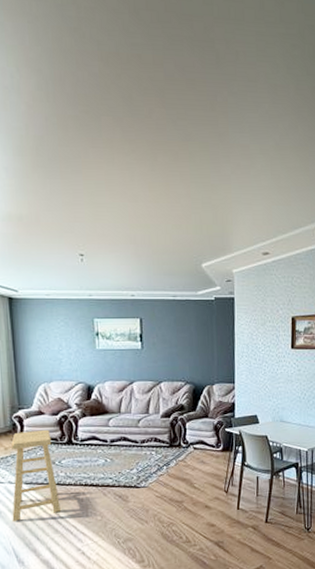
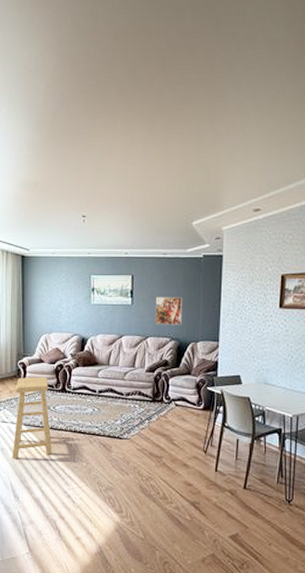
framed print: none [167,340,197,369] -> present [155,297,183,325]

